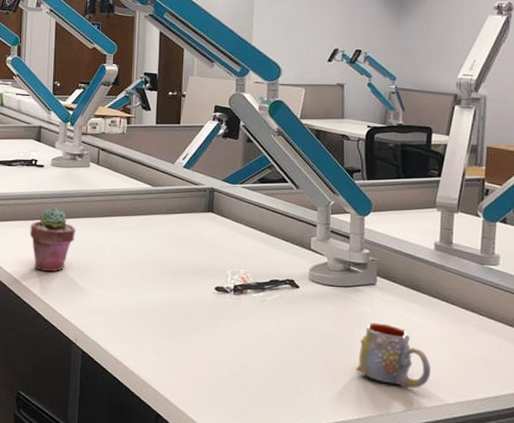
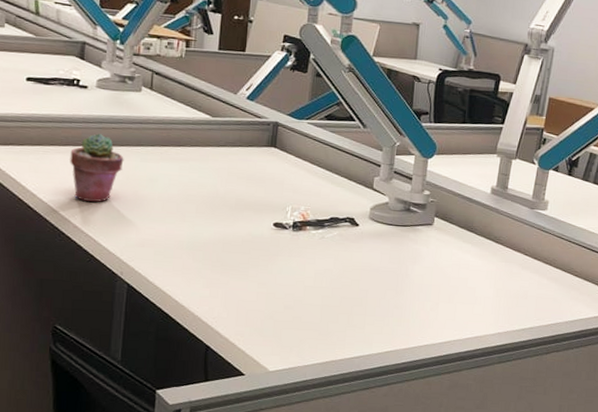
mug: present [355,323,430,388] -> none [407,261,476,321]

